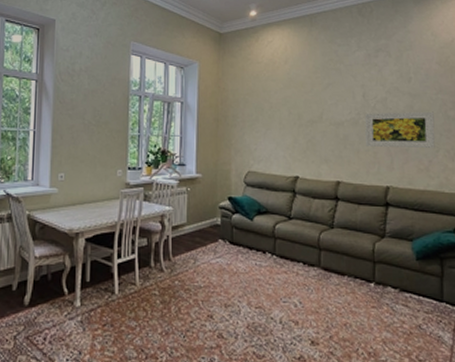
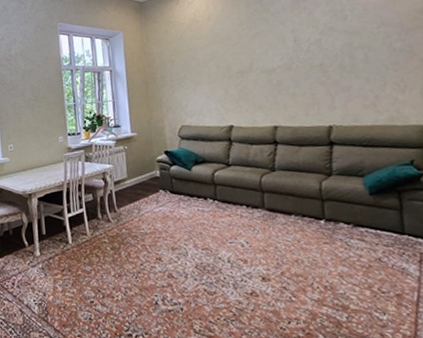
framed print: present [364,111,435,148] -> none [298,46,381,89]

